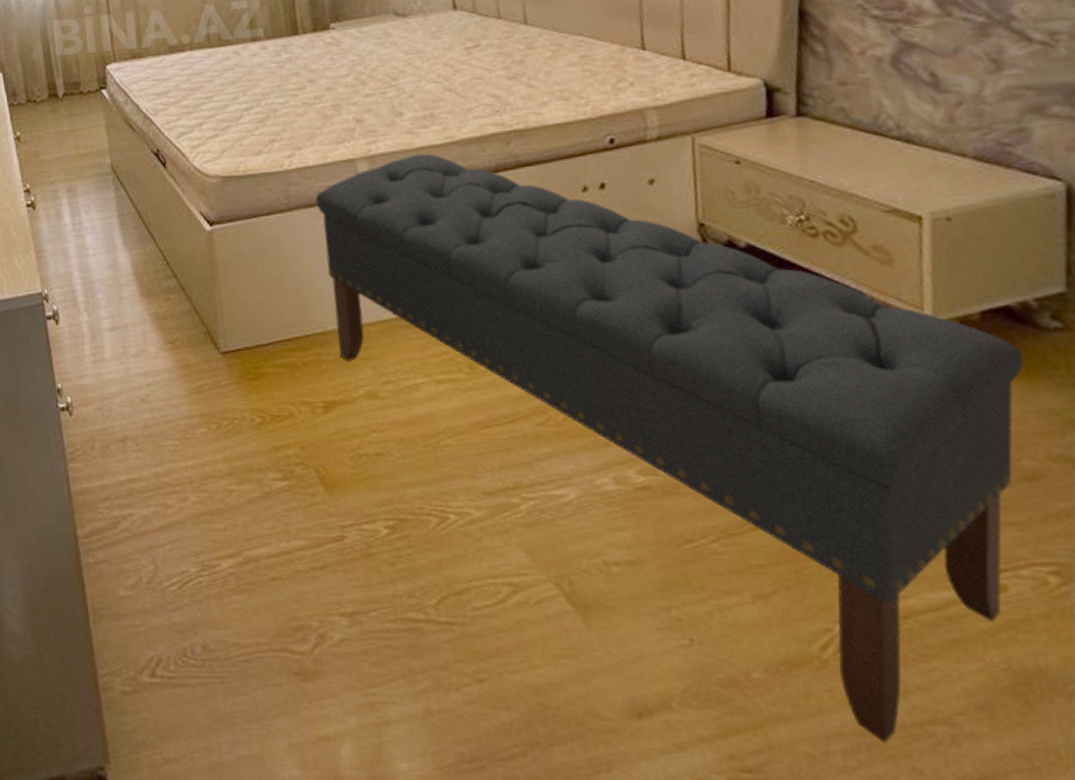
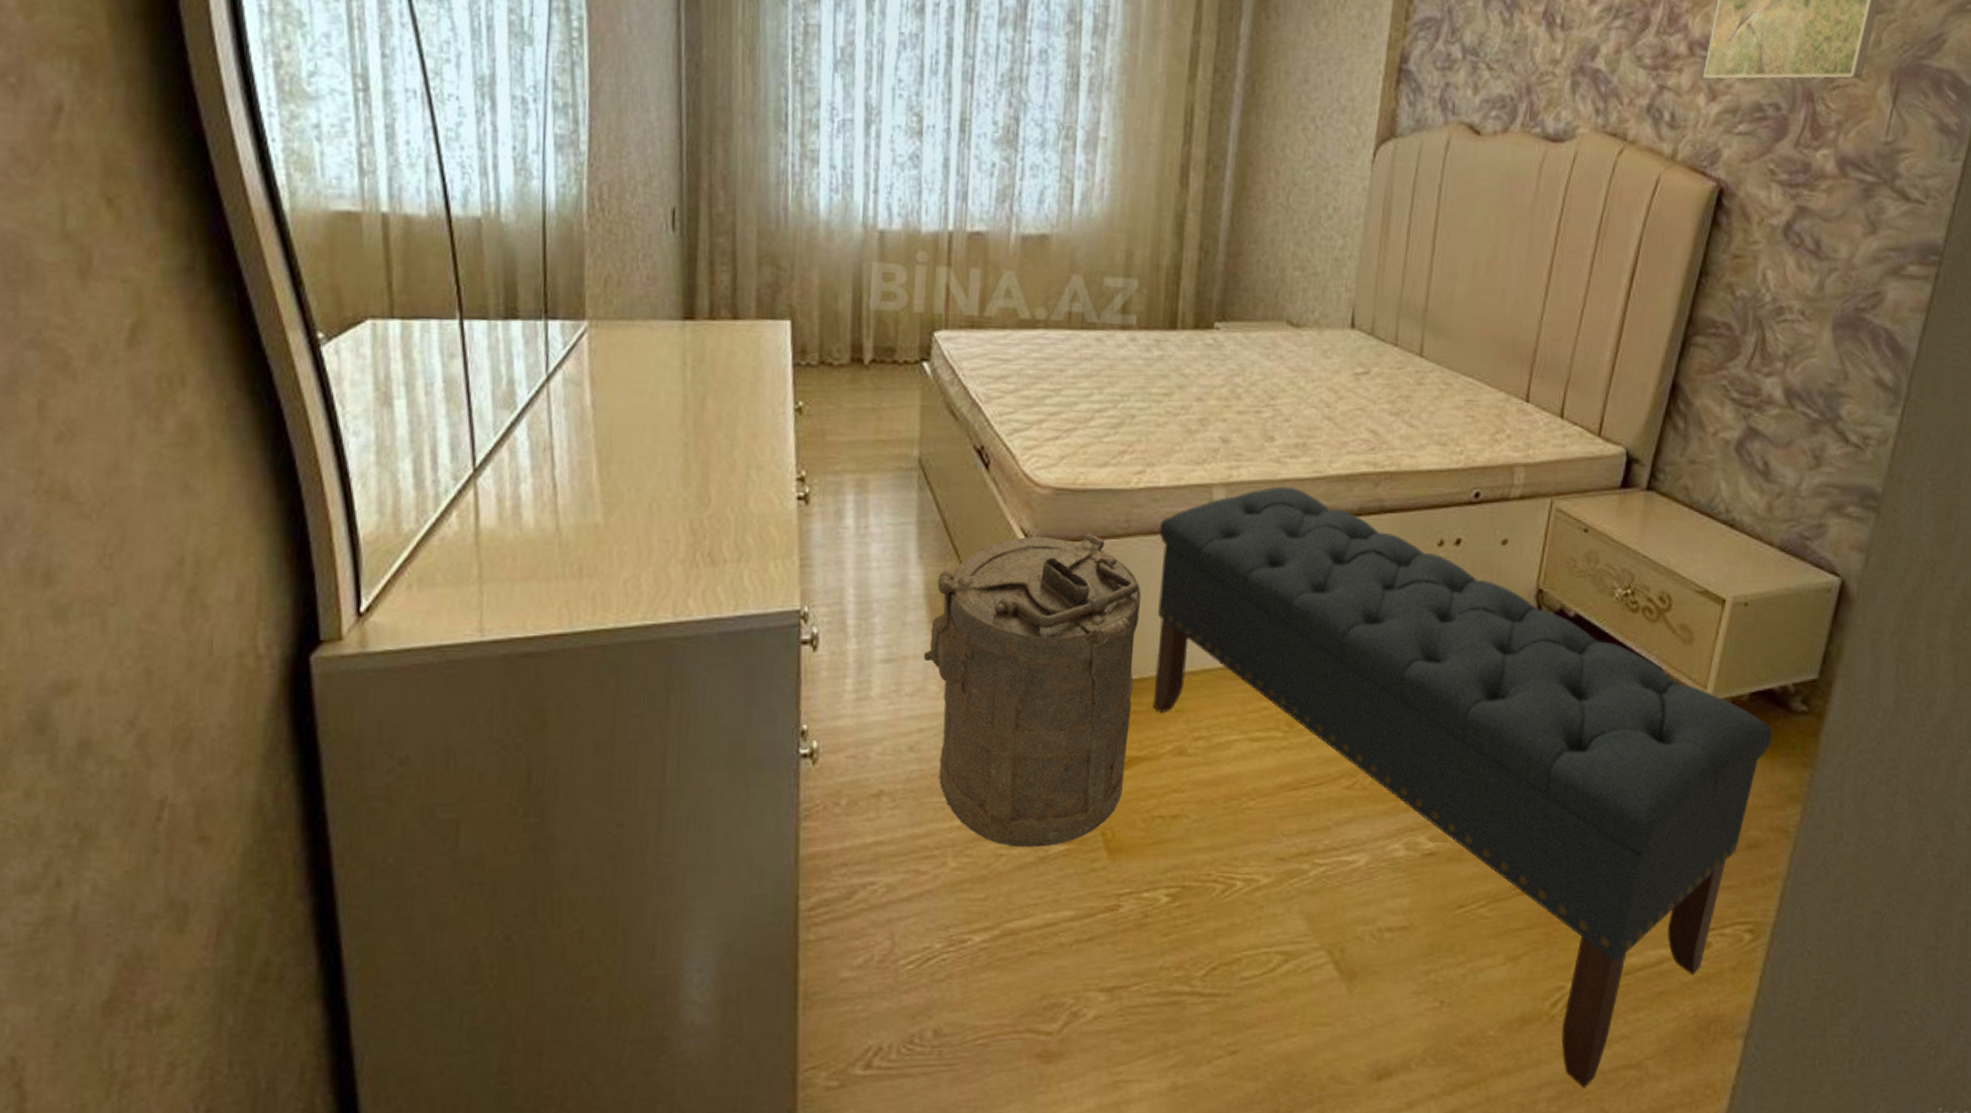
laundry hamper: none [140,211,327,484] -> present [923,533,1142,848]

